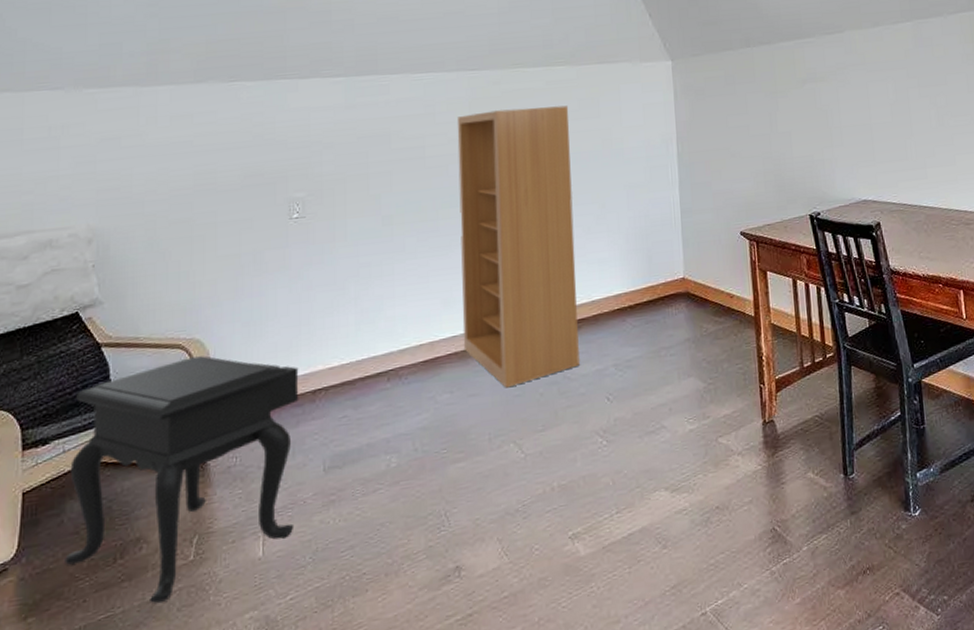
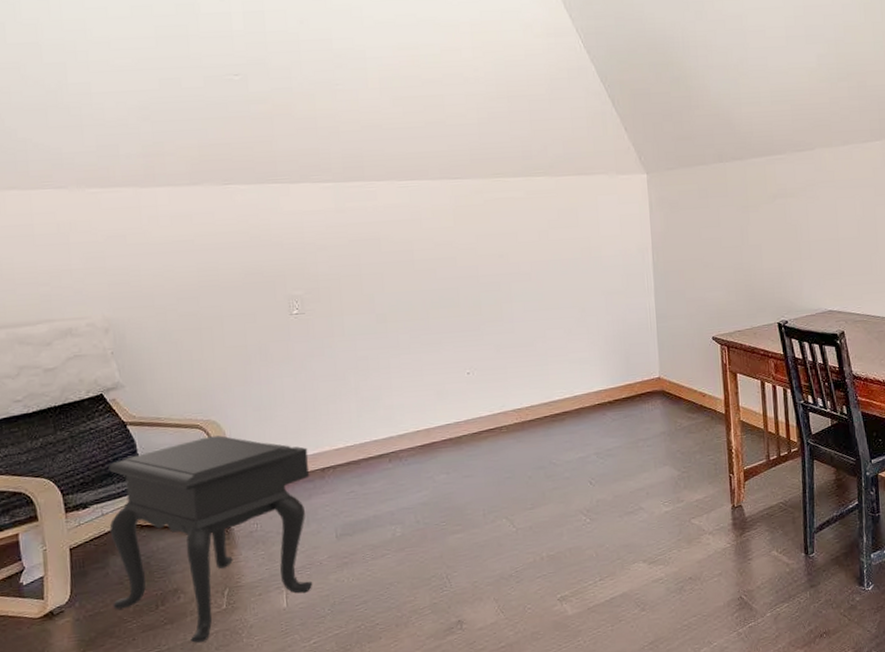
bookshelf: present [457,105,580,388] -> none [442,215,564,471]

